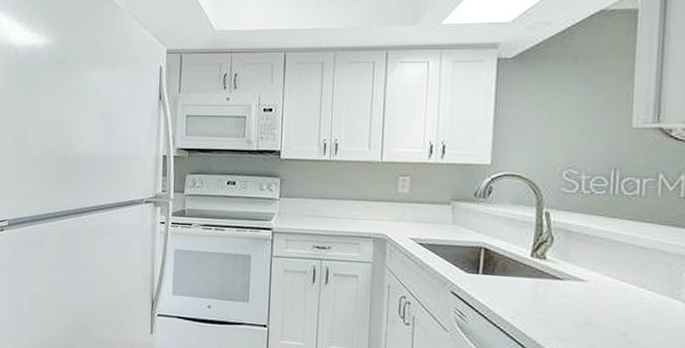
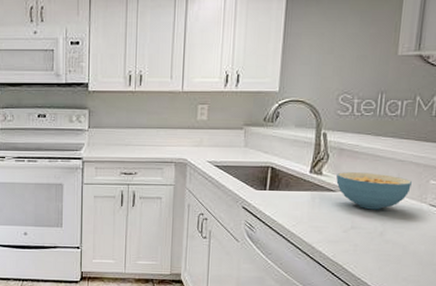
cereal bowl: none [564,257,660,305] -> present [336,172,412,210]

